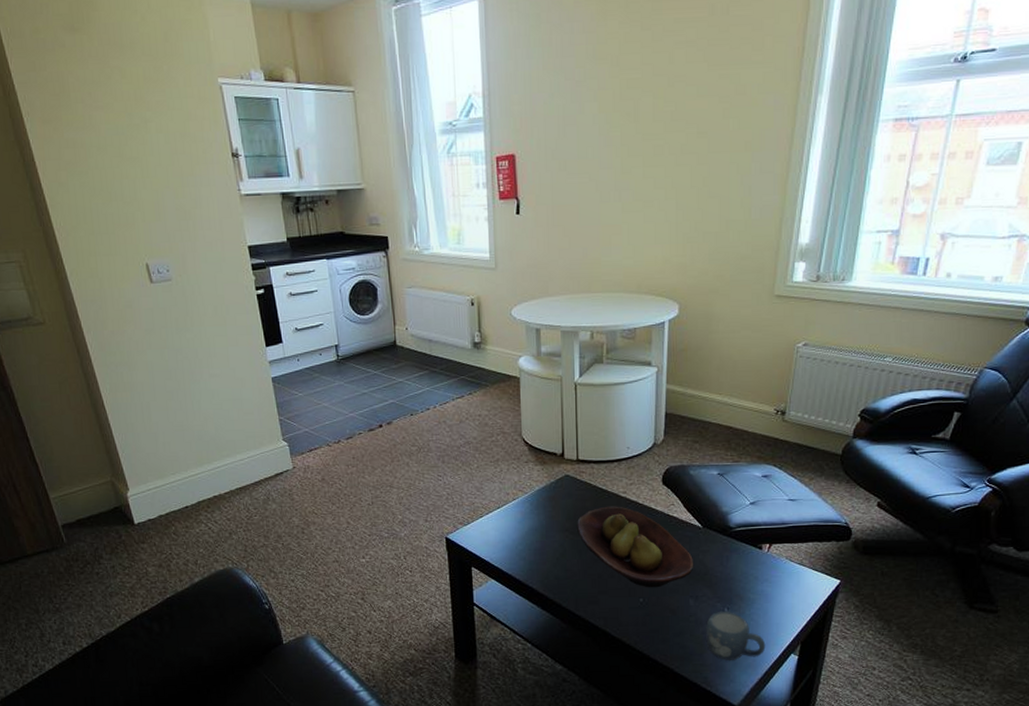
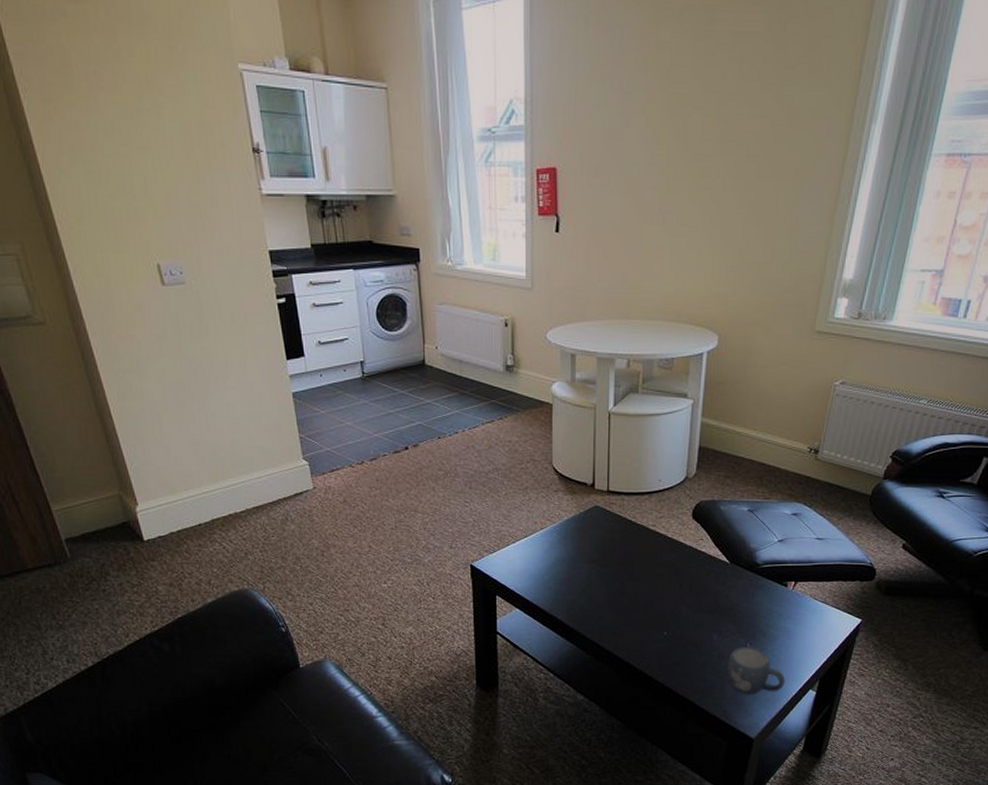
fruit bowl: present [576,506,694,588] -> none [603,539,720,622]

